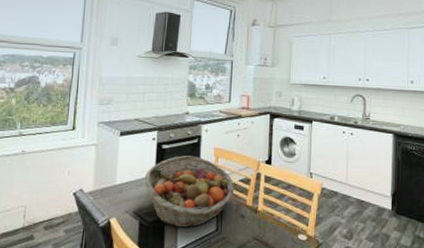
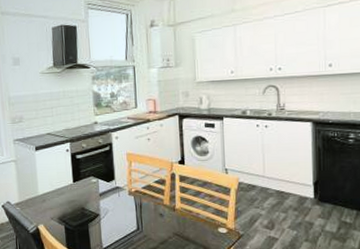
fruit basket: present [144,155,235,228] -> none [63,163,151,229]

